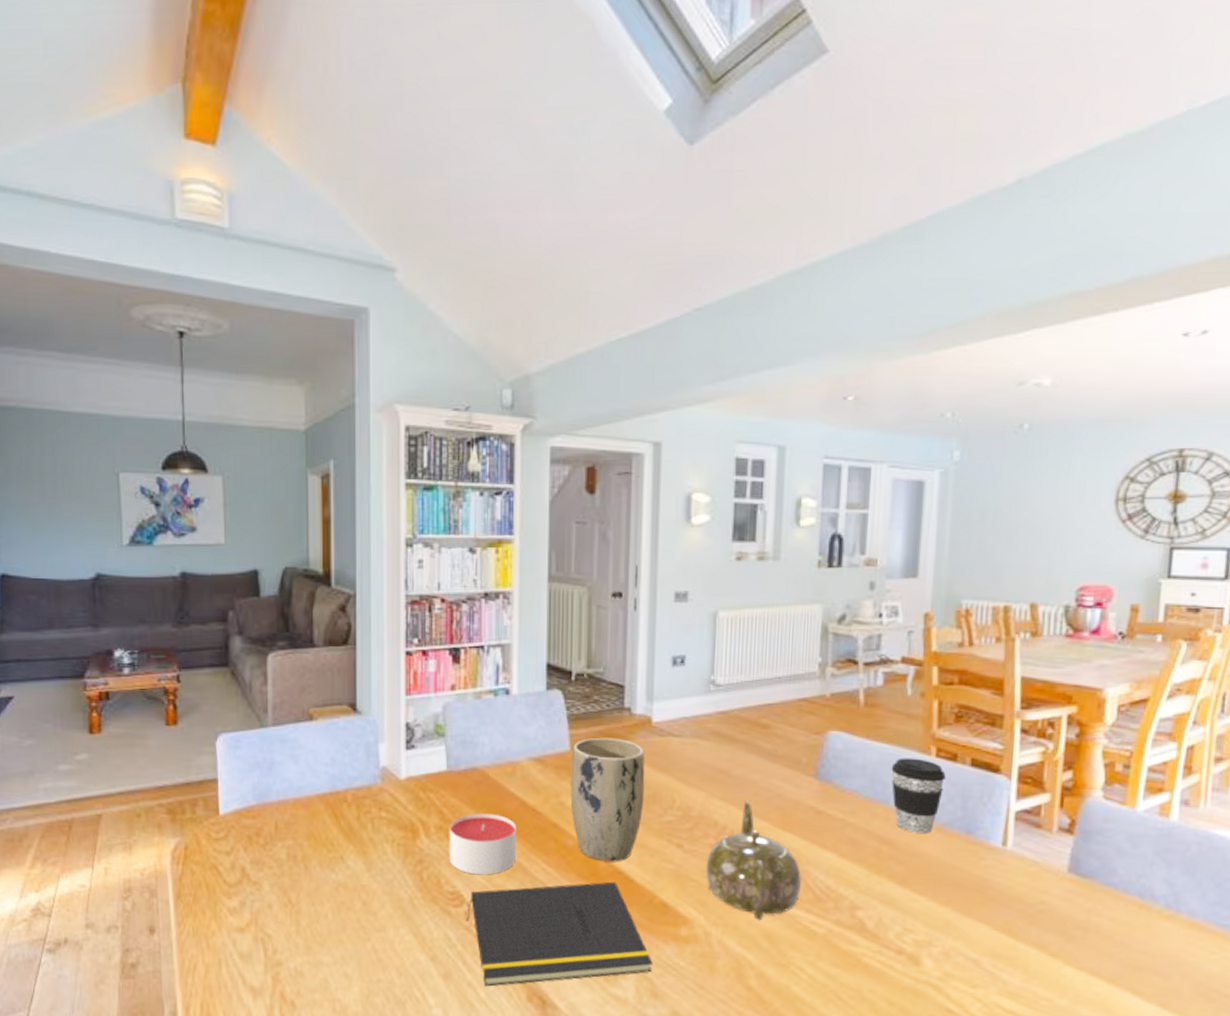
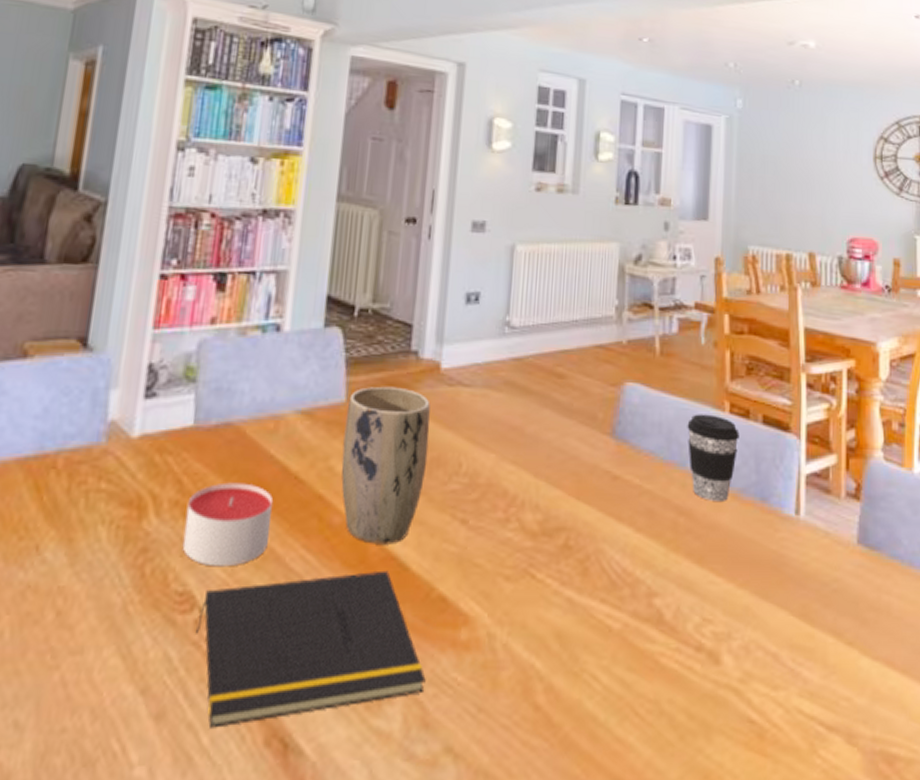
teapot: present [706,800,802,921] -> none [493,464,597,616]

